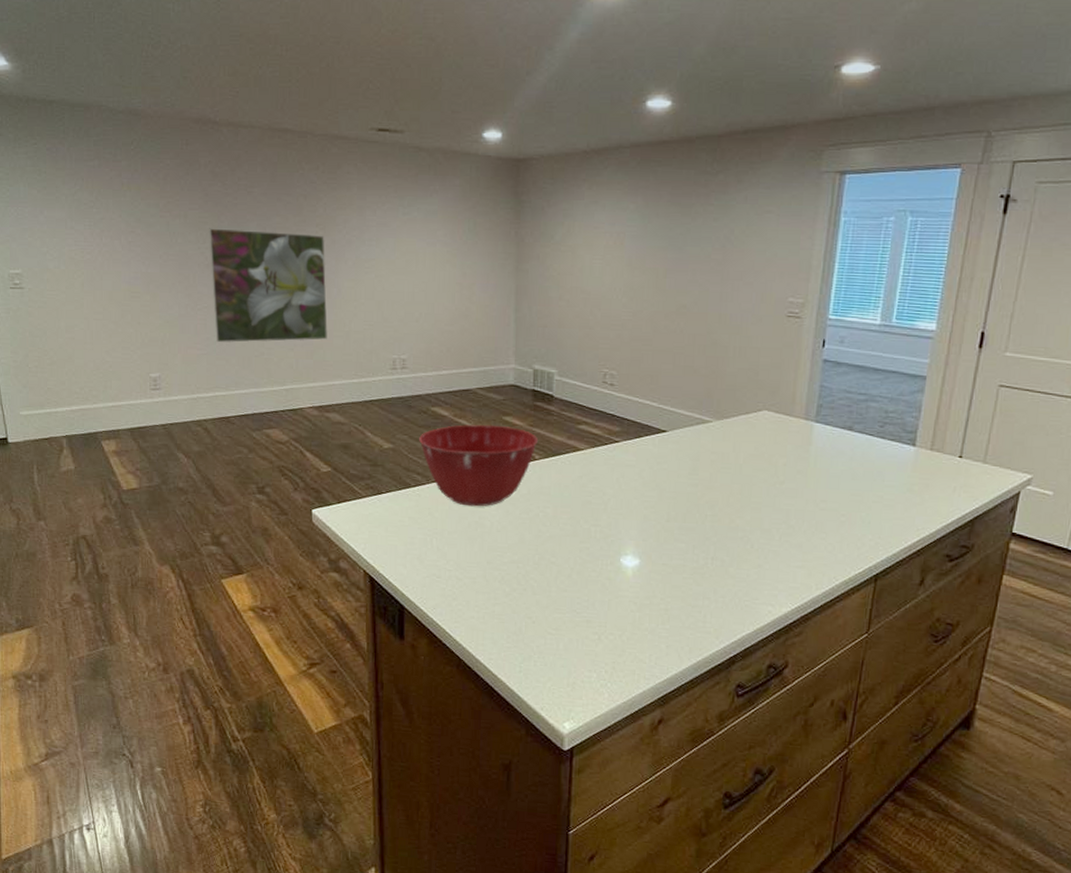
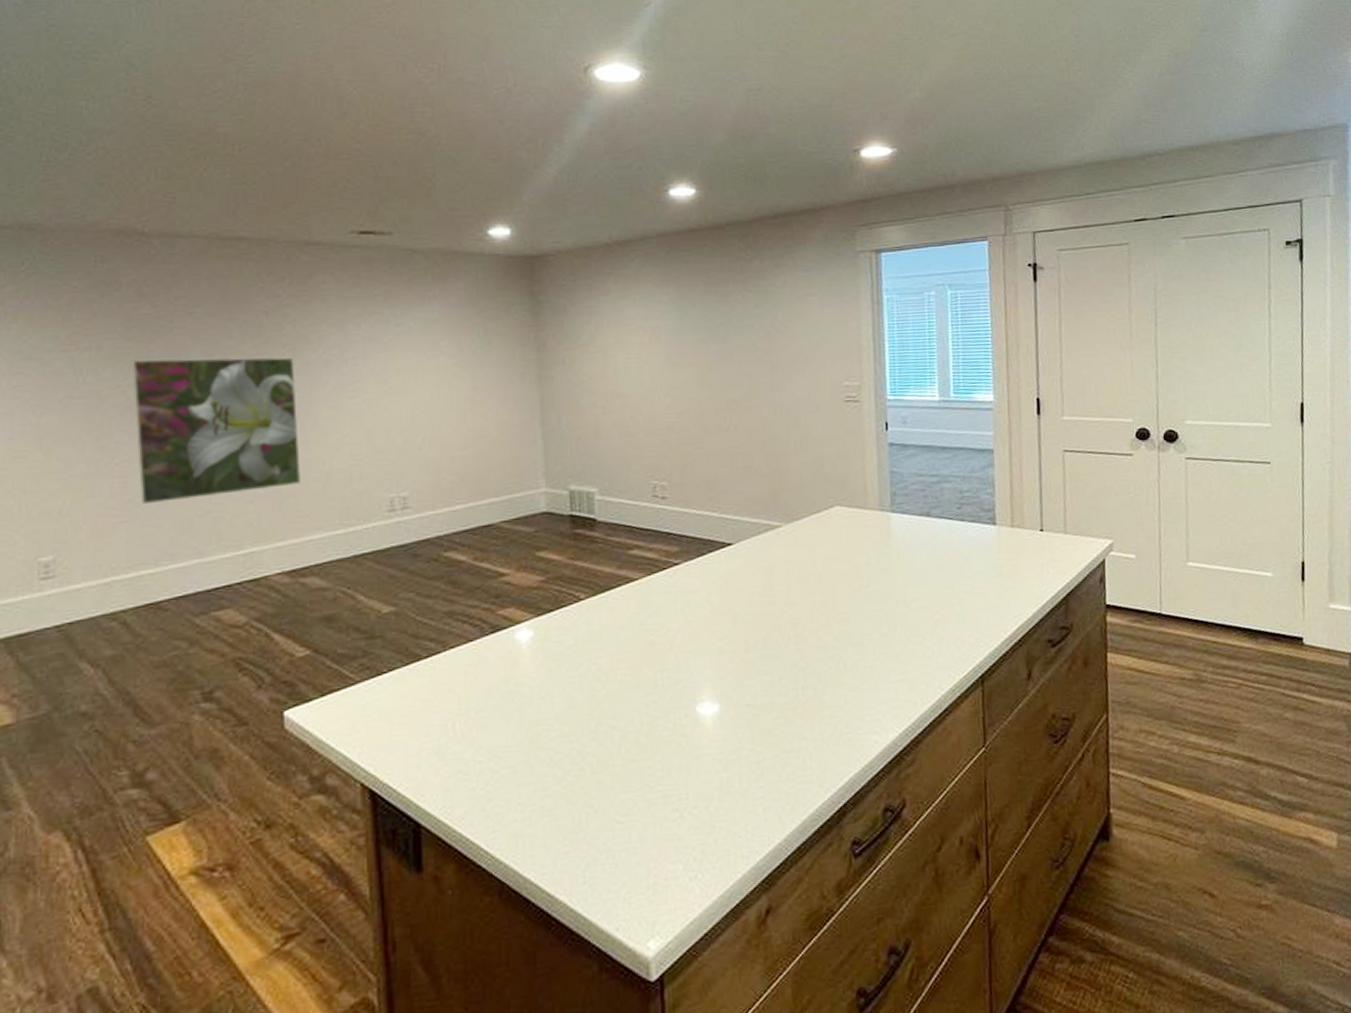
mixing bowl: present [419,424,539,507] -> none [430,563,583,673]

